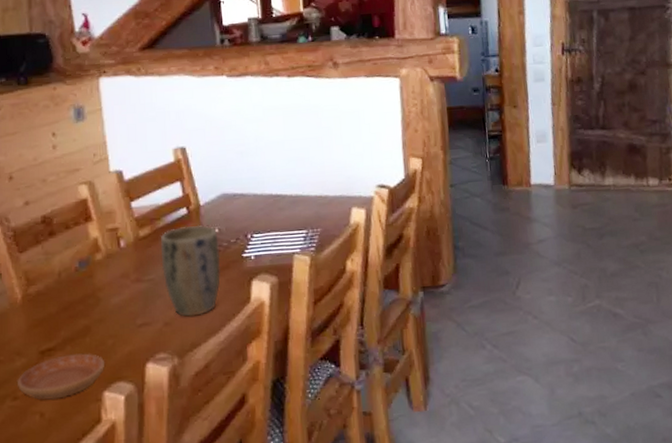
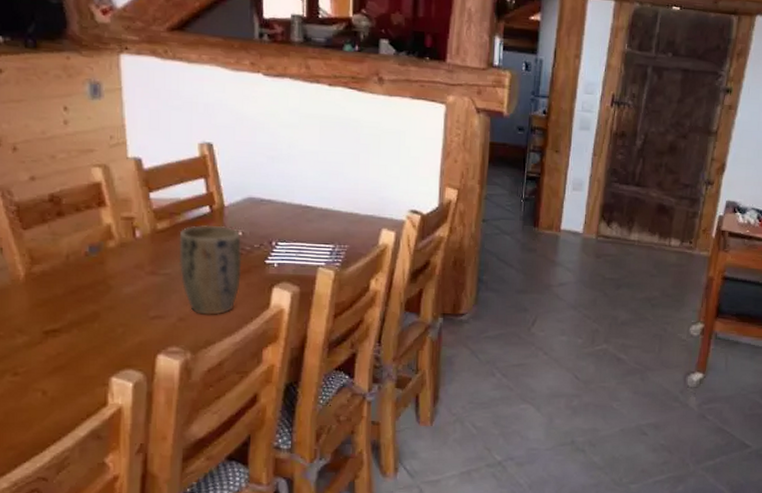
saucer: present [16,353,104,400] -> none [17,338,113,379]

